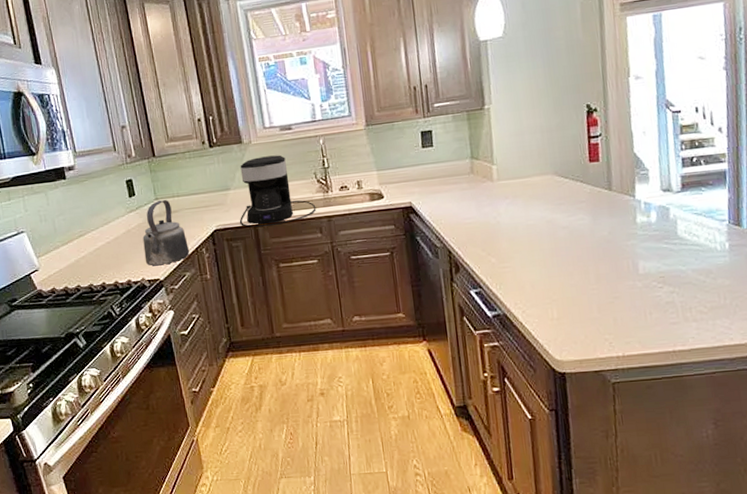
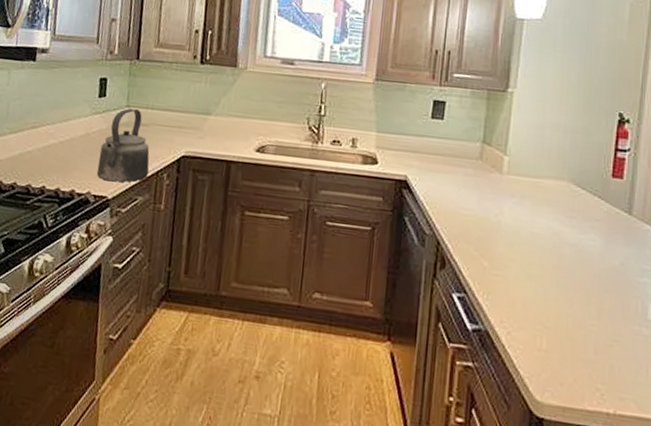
coffee maker: present [239,155,316,228] -> none [212,86,301,168]

